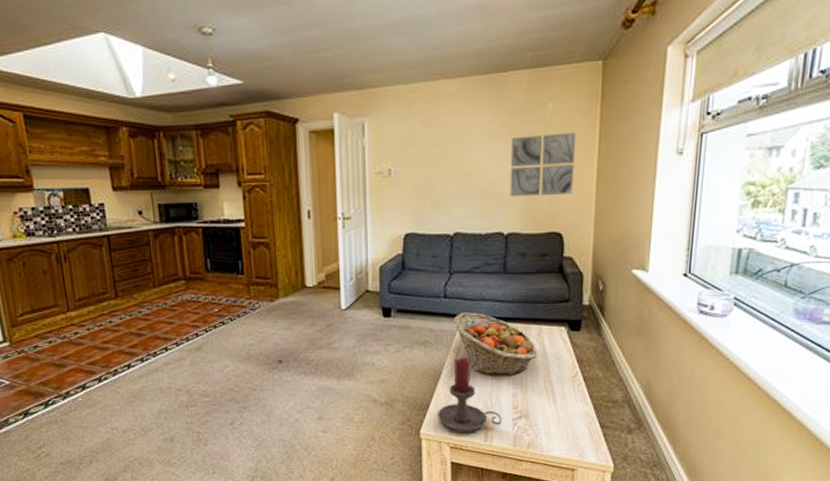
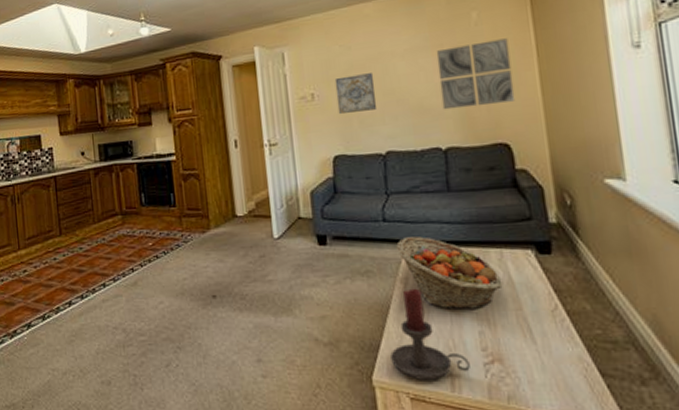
wall art: none [412,154,451,194] -> present [334,73,377,115]

